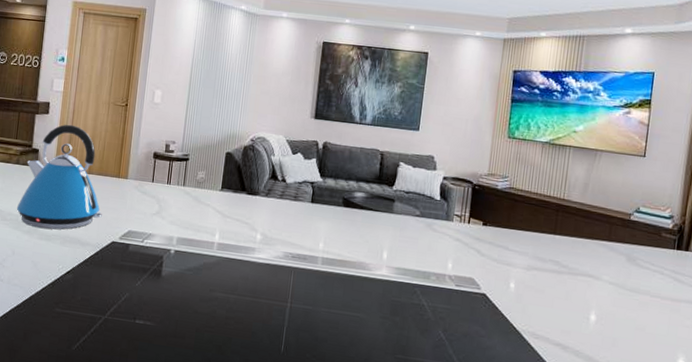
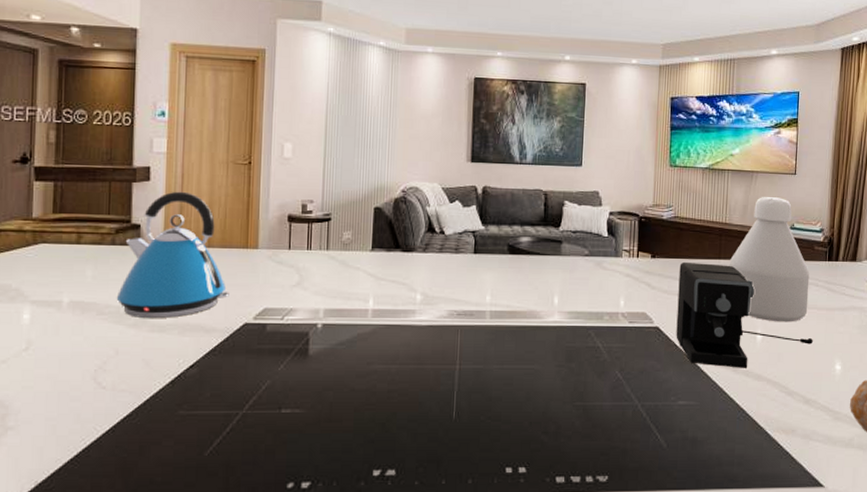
coffee maker: none [503,233,654,348] -> present [676,261,813,368]
bottle: none [564,176,655,308] -> present [729,197,810,322]

